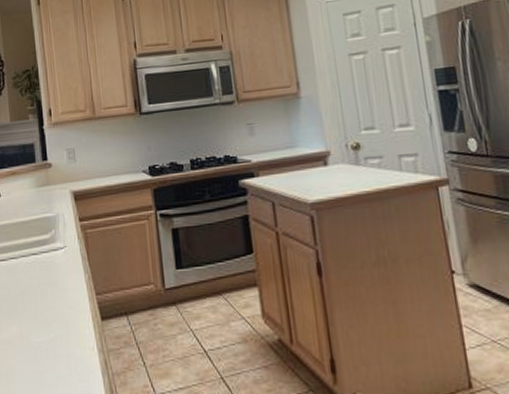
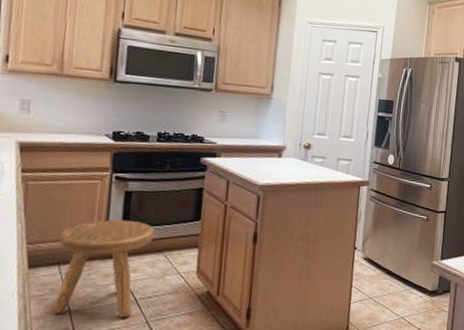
stool: none [123,260,209,373] -> present [52,219,154,318]

